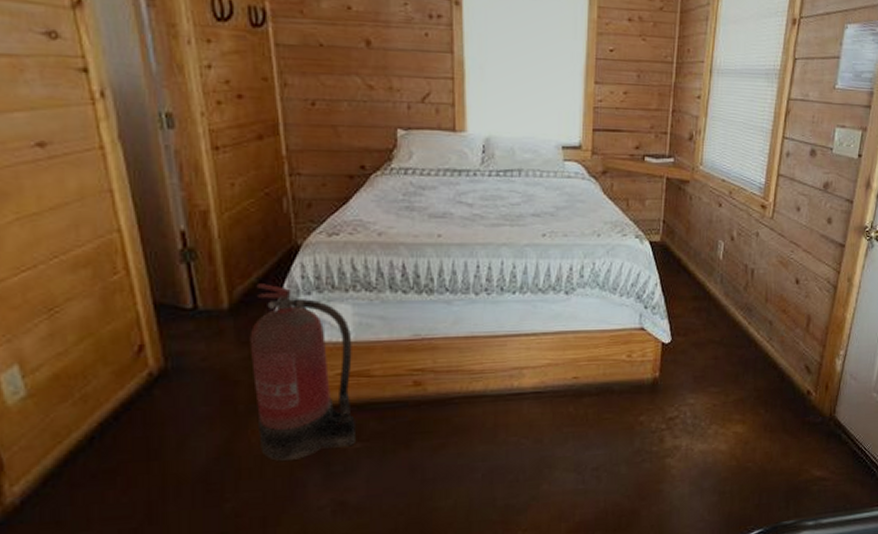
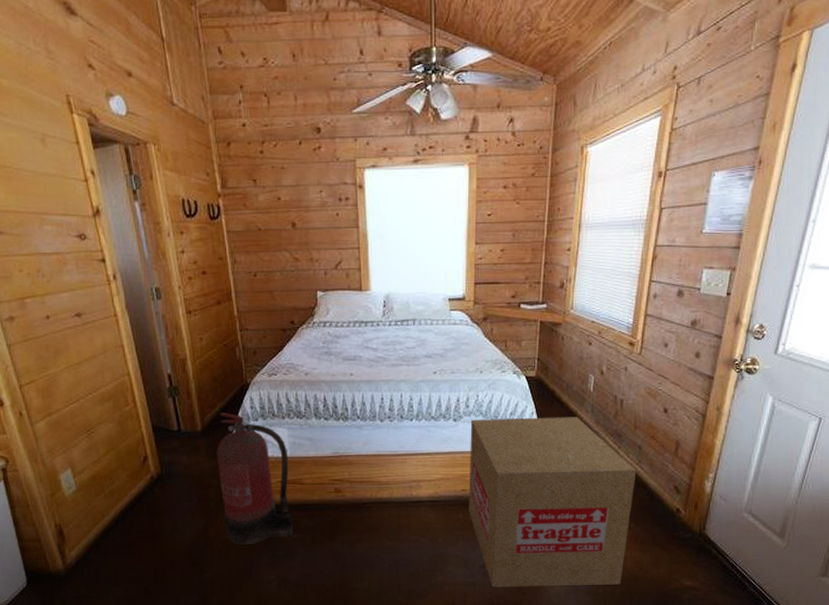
cardboard box: none [581,288,767,494] -> present [469,417,637,588]

